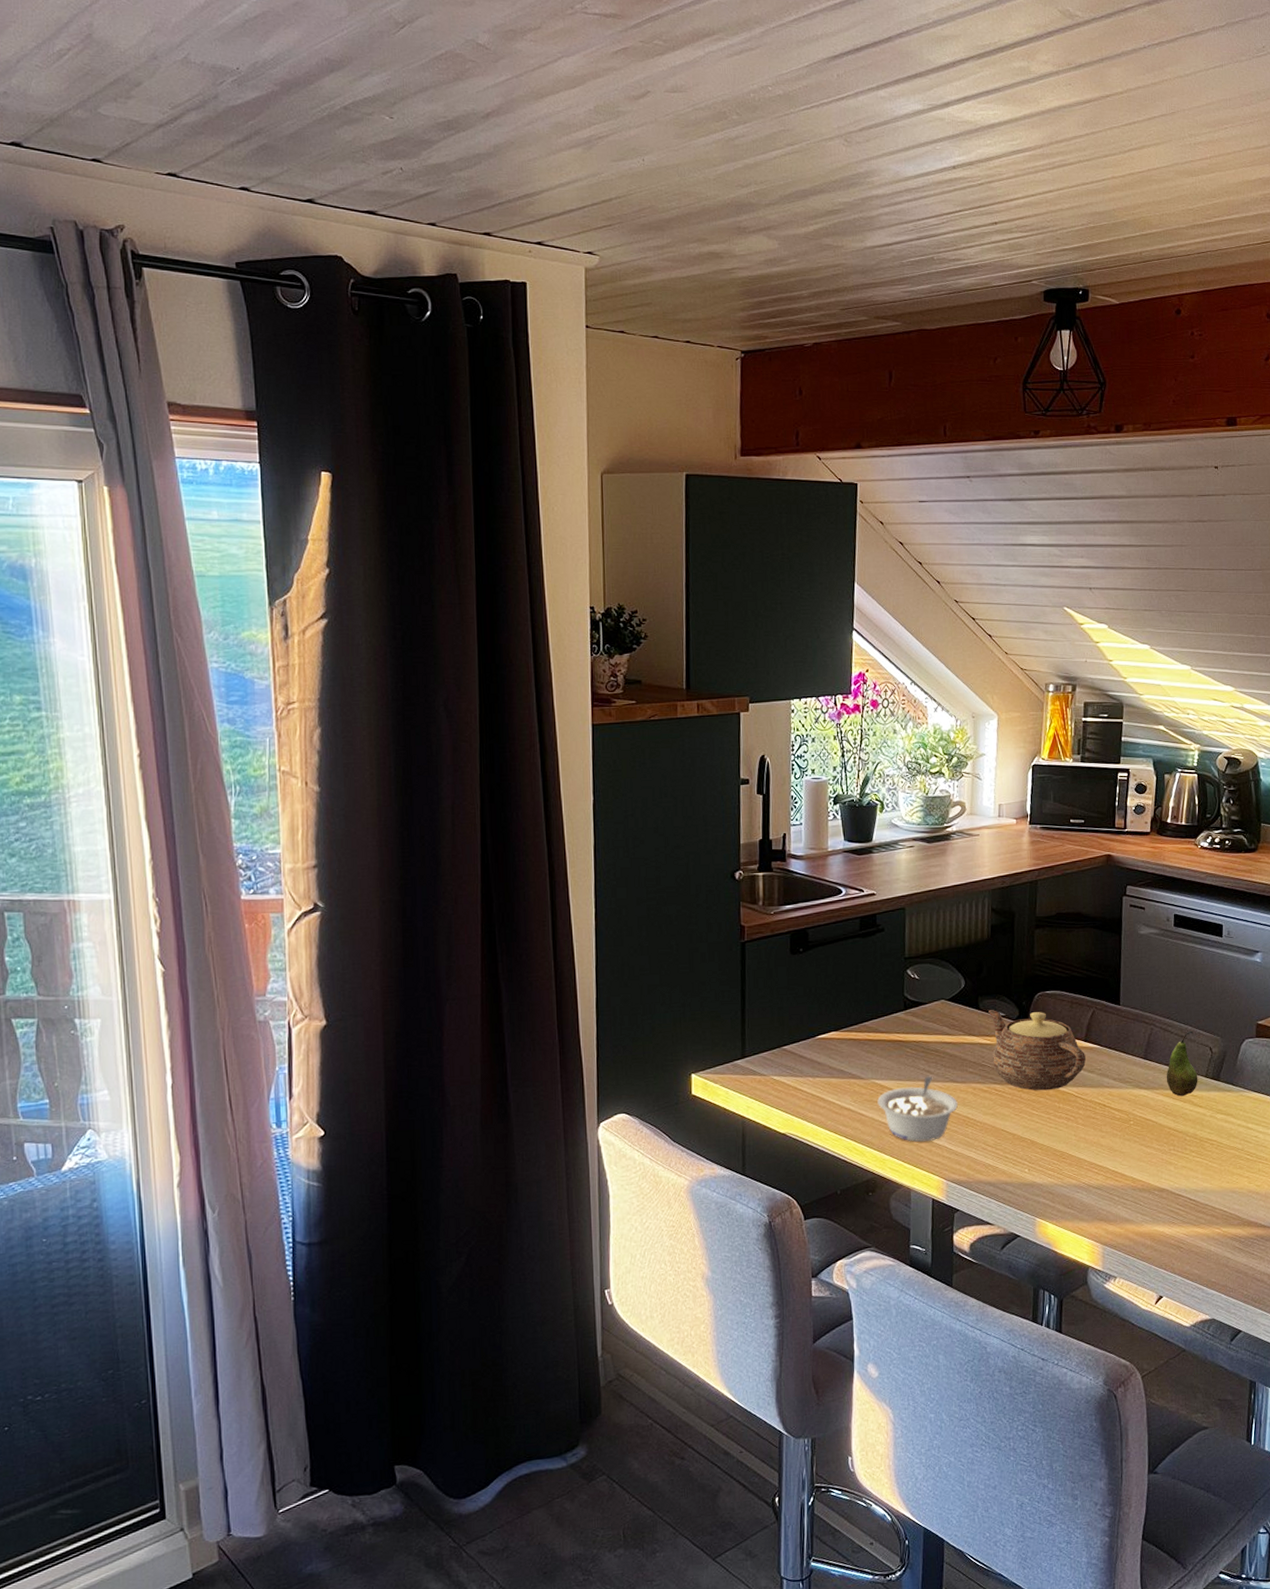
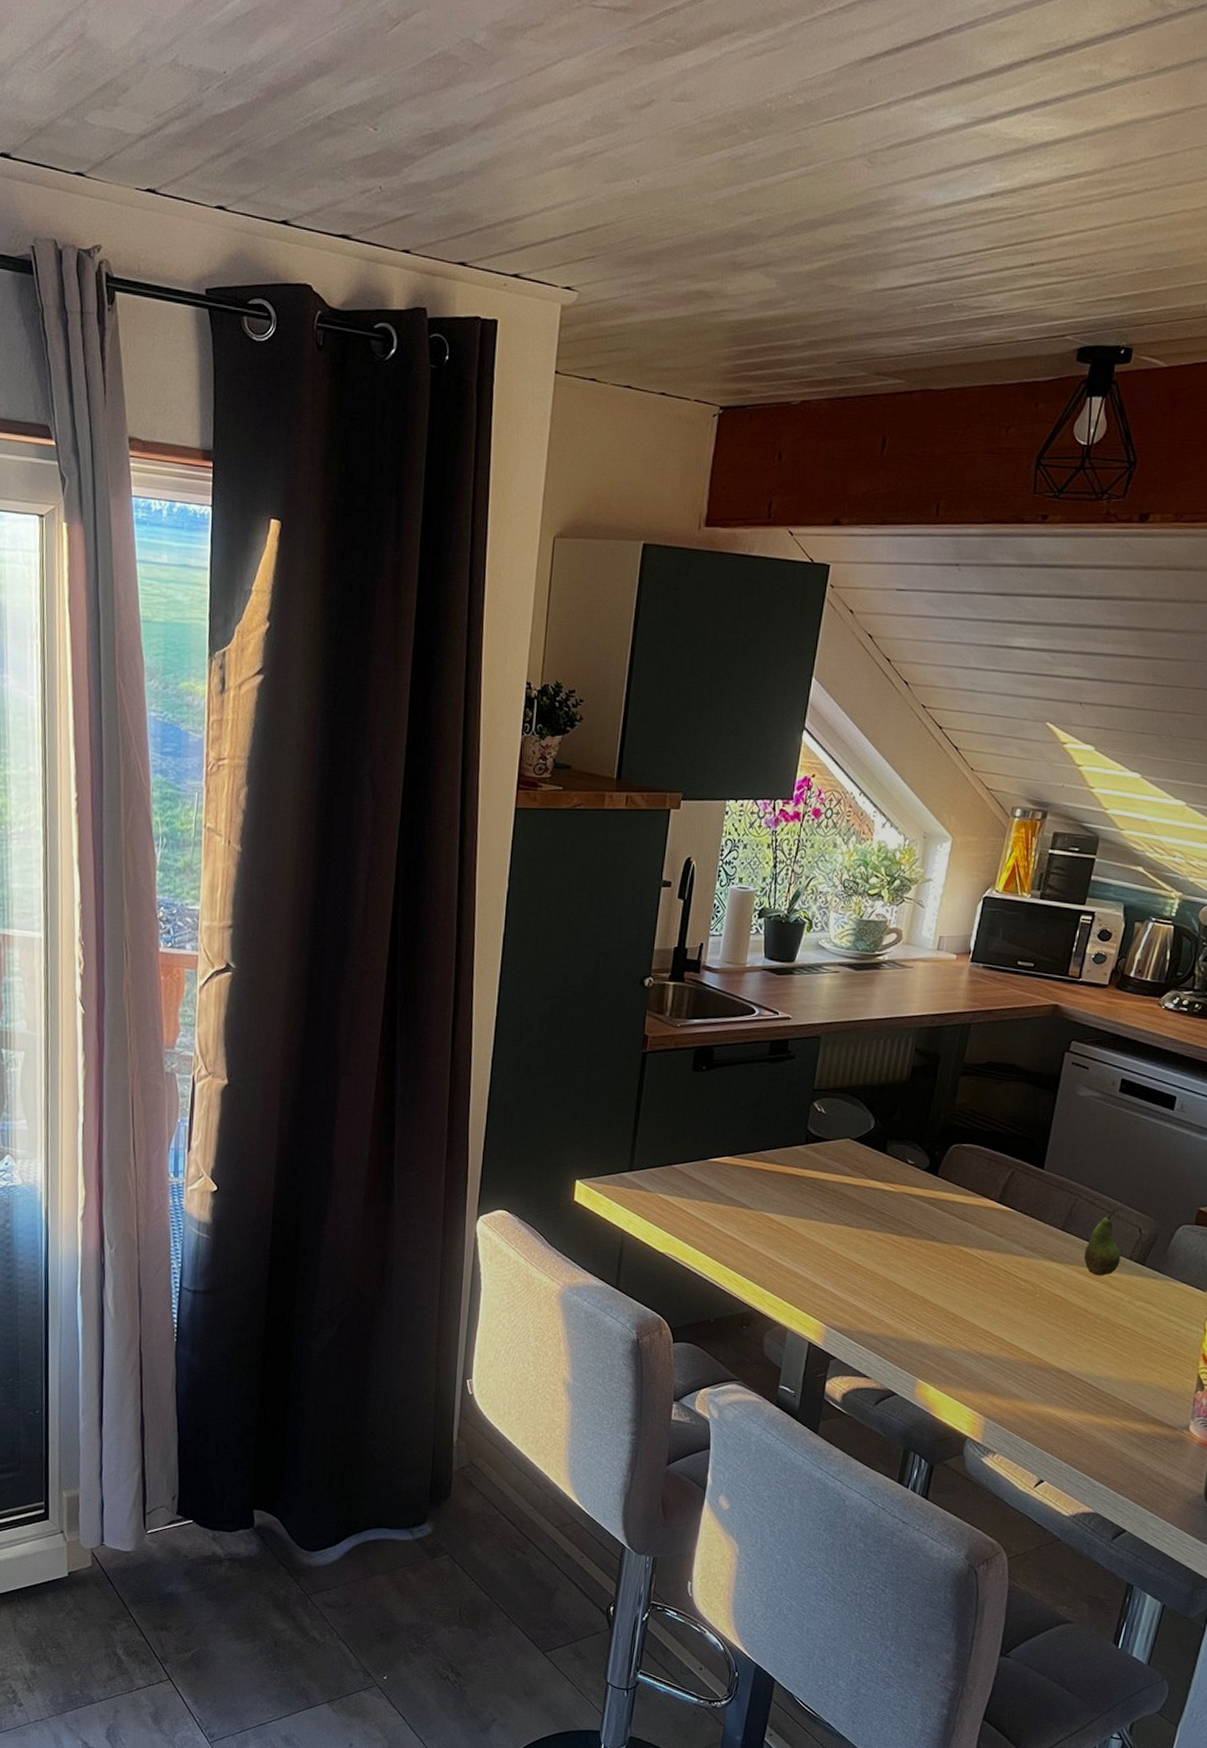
legume: present [877,1076,958,1142] -> none [764,1216,850,1283]
teapot: present [988,1010,1087,1091] -> none [892,1156,997,1249]

